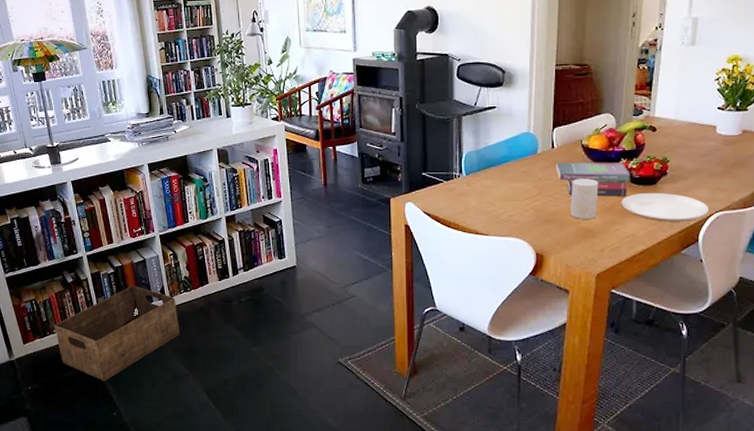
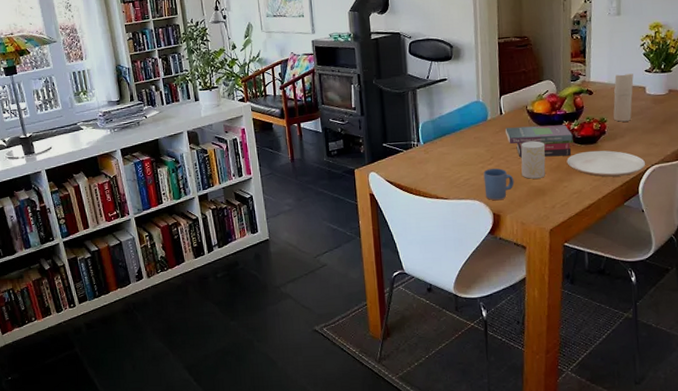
storage basket: present [55,286,180,381] -> none [33,268,159,366]
mug: none [529,206,562,240] -> present [483,168,514,201]
candle: none [677,110,704,163] -> present [613,73,634,122]

